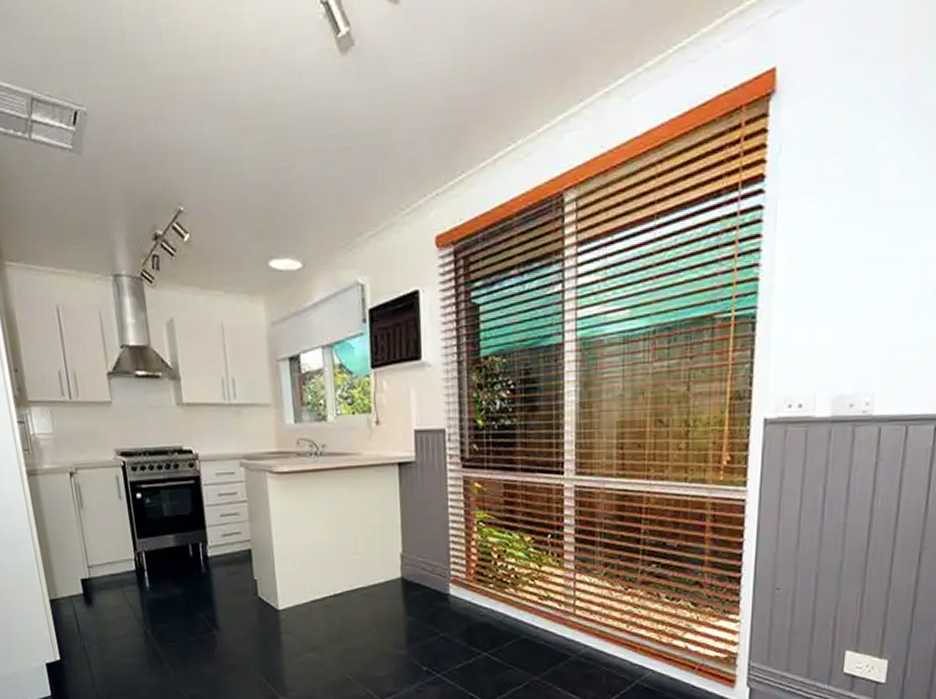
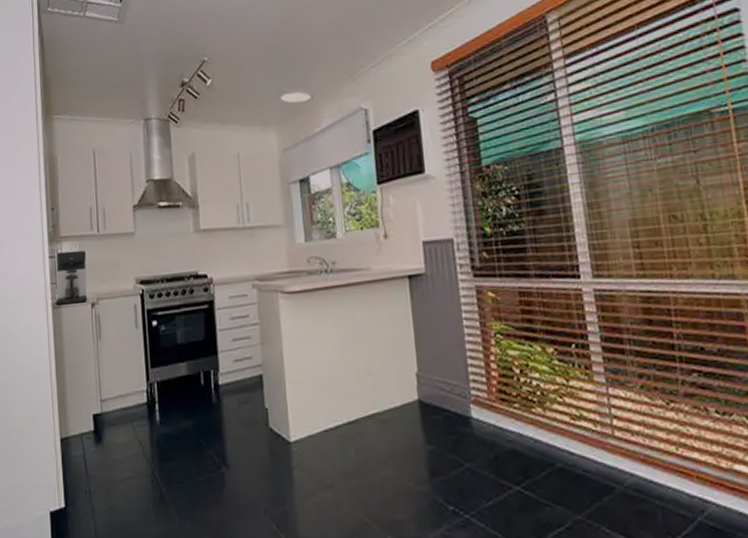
coffee maker: none [26,416,65,474] -> present [55,250,87,306]

